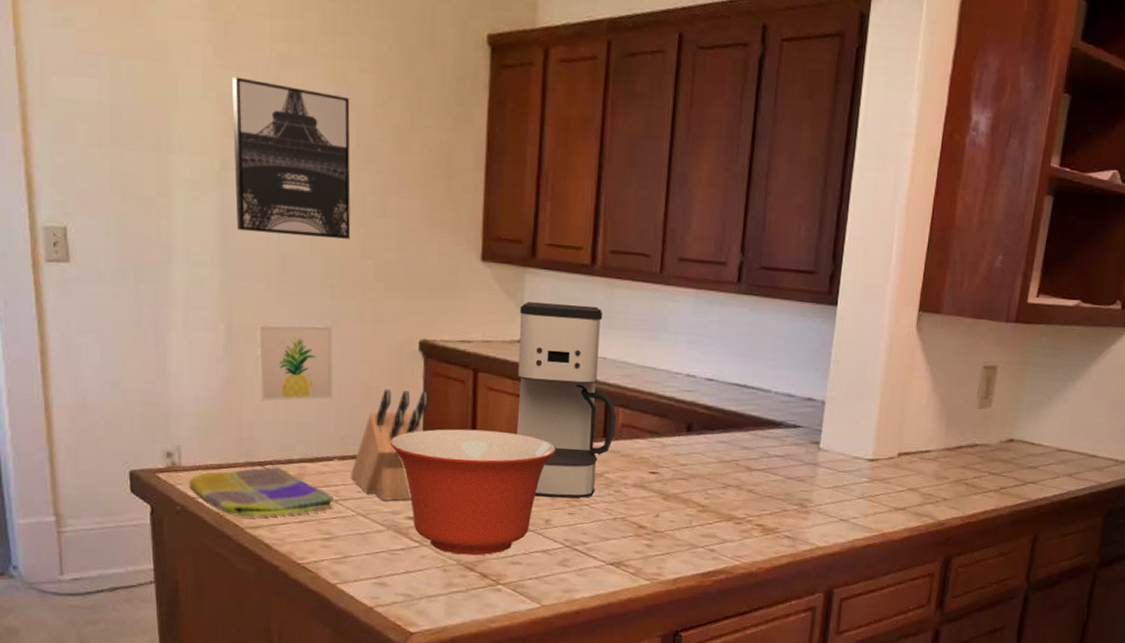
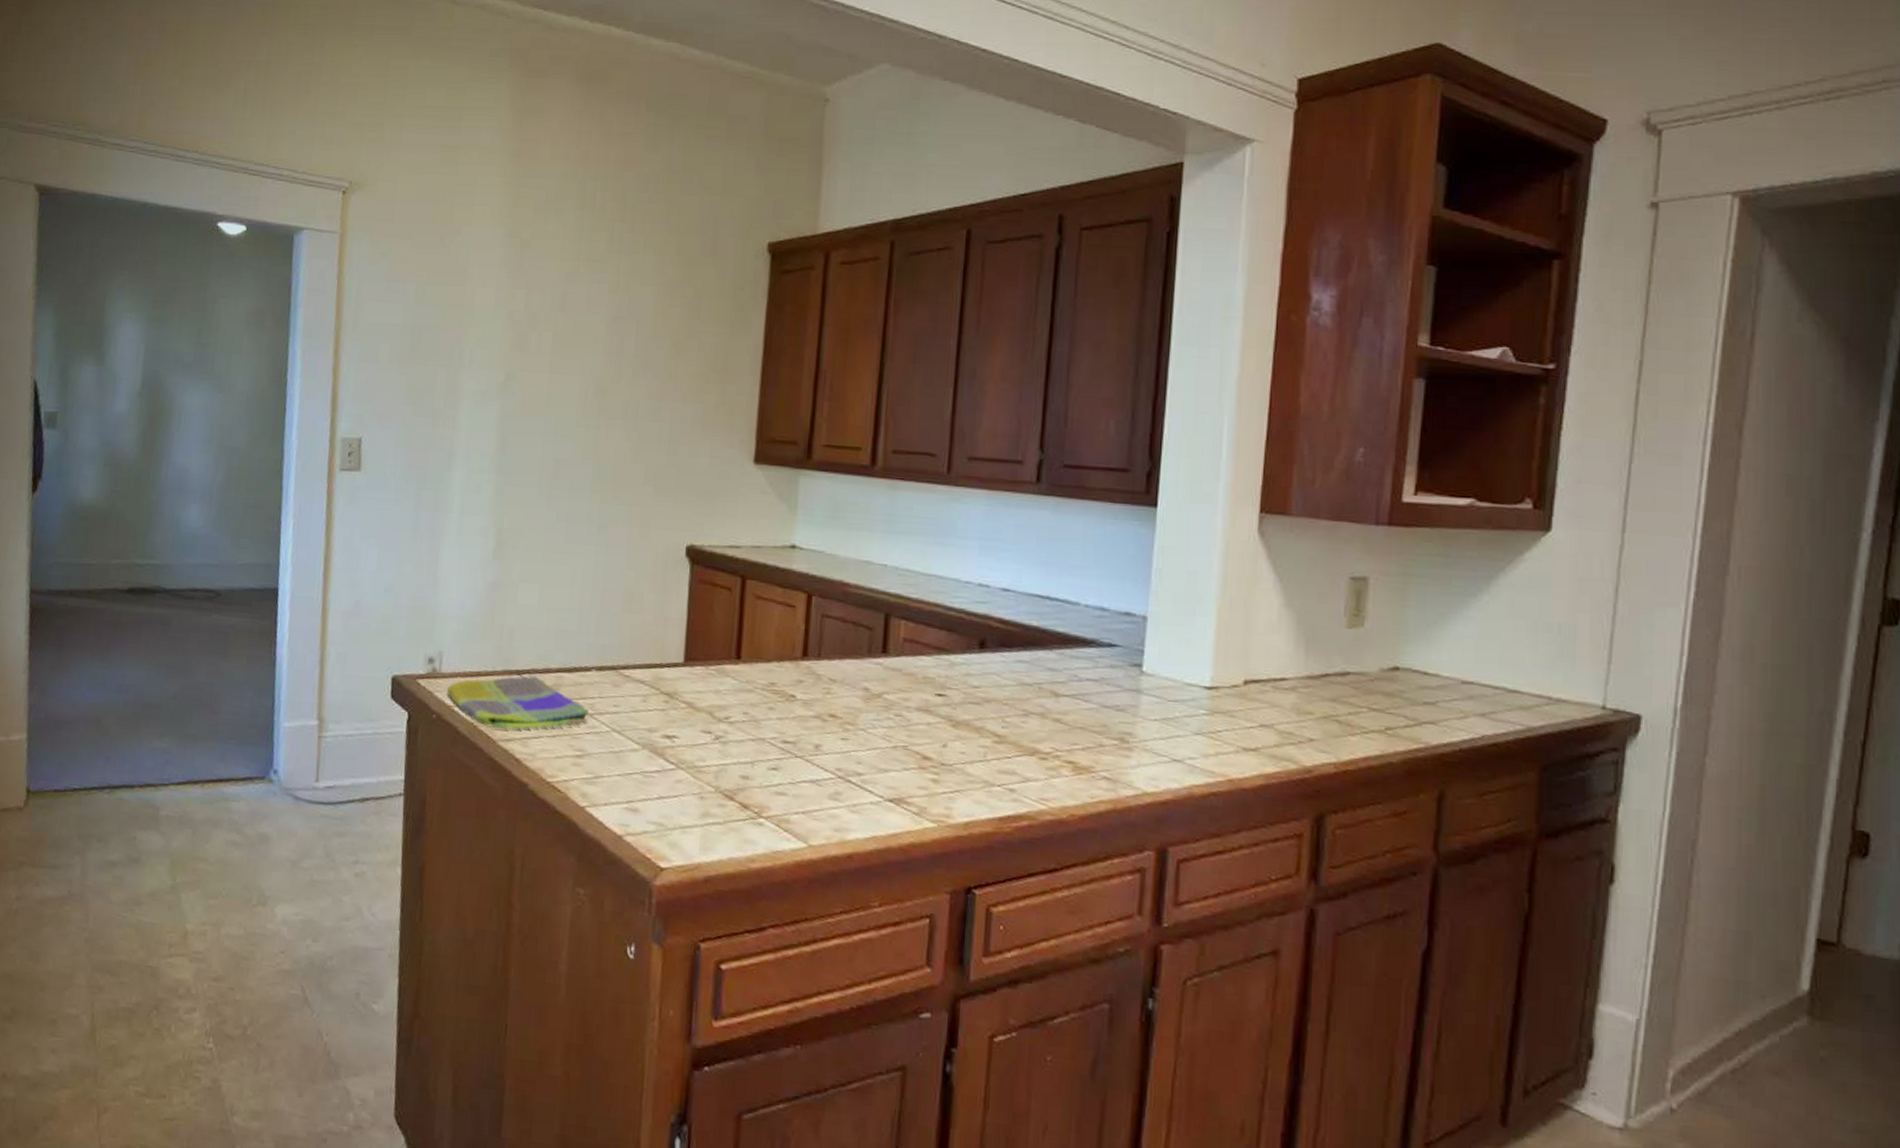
wall art: present [231,76,351,239] -> none [515,295,630,444]
wall art: present [257,324,334,402] -> none [522,529,600,608]
knife block: present [351,389,429,501] -> none [608,596,693,717]
mixing bowl: present [389,429,557,556] -> none [650,640,830,783]
coffee maker: present [516,302,617,499] -> none [785,505,898,722]

